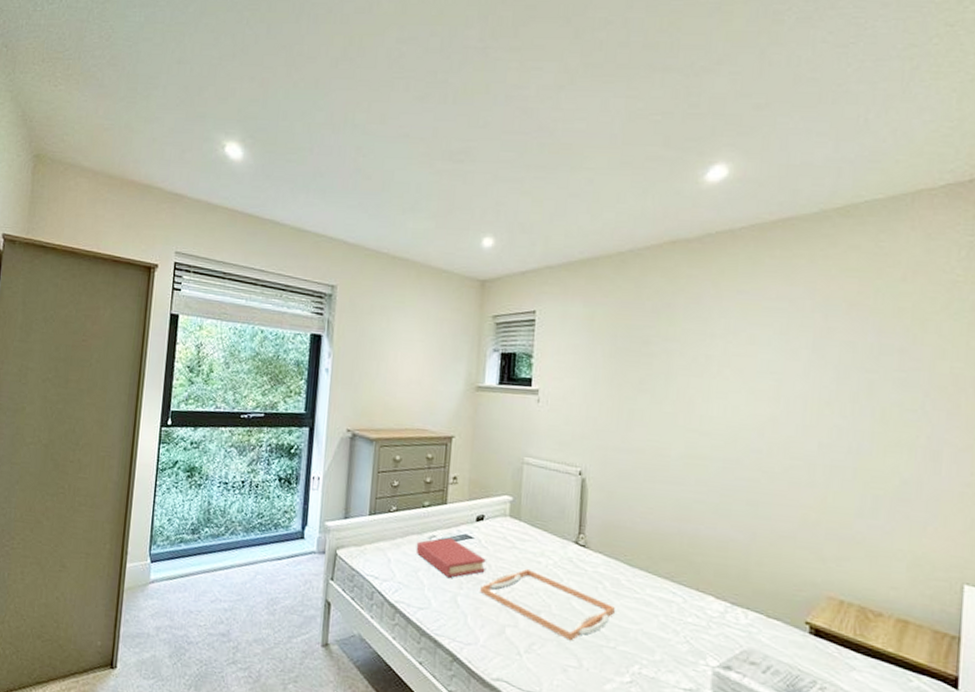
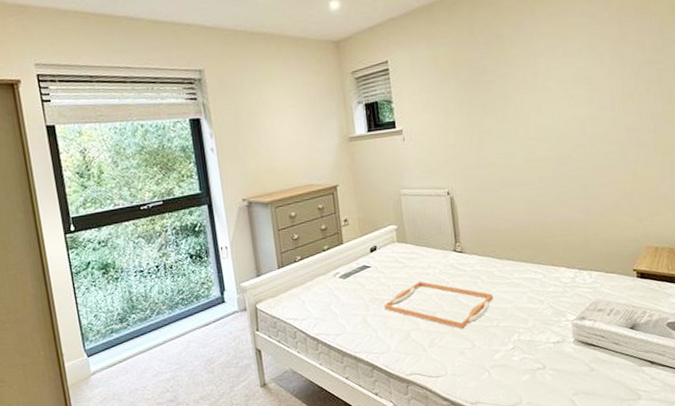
hardback book: present [415,537,486,578] -> none [324,271,385,304]

